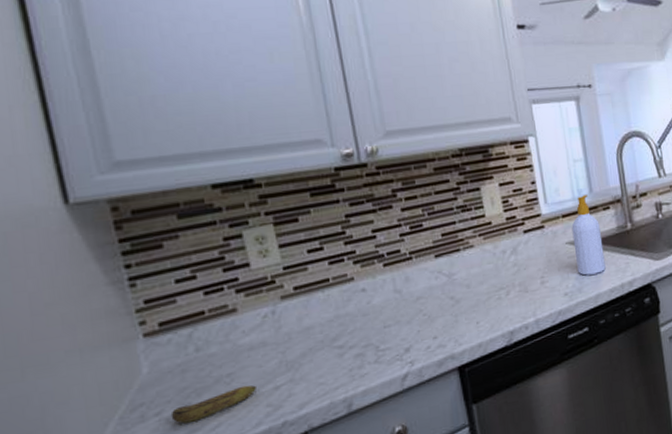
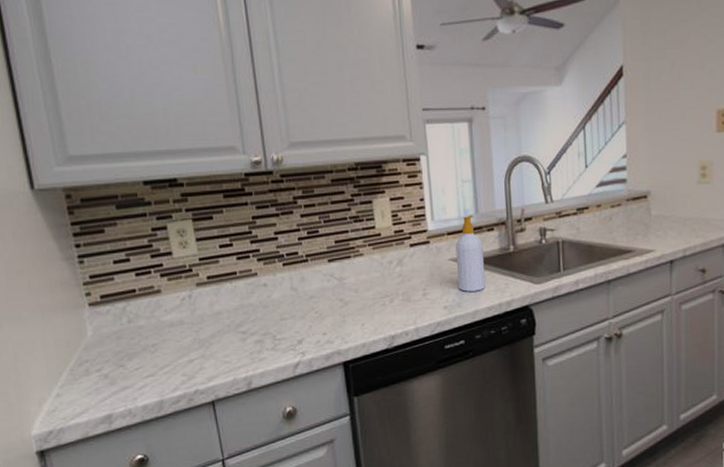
banana: present [170,385,258,424] -> none [108,355,176,381]

